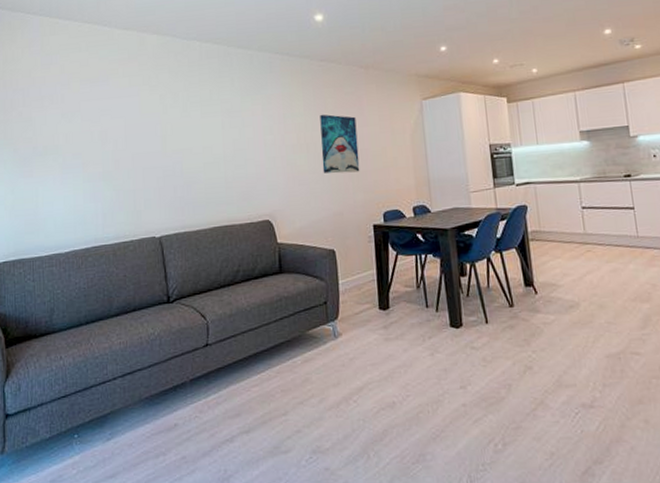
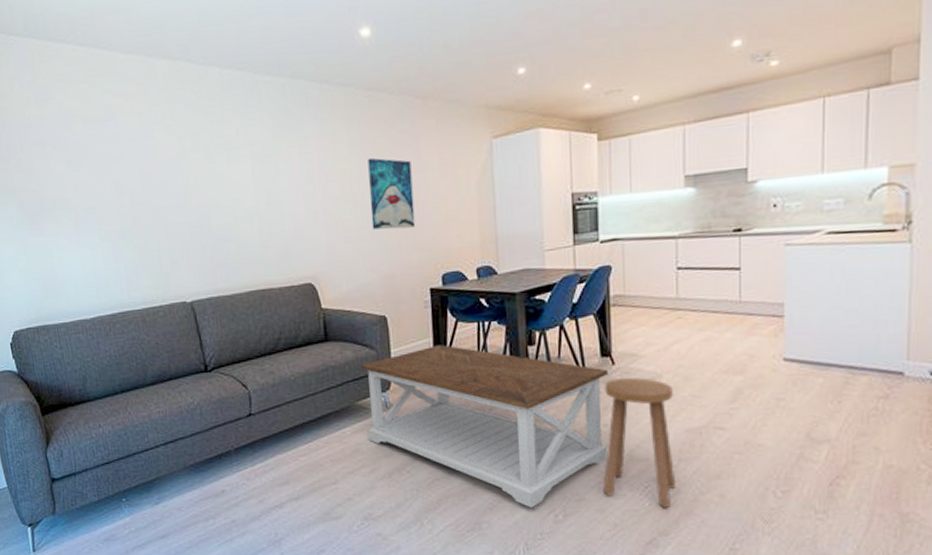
coffee table: none [311,276,538,437] -> present [360,345,609,508]
stool: none [530,306,604,435] -> present [603,377,676,508]

